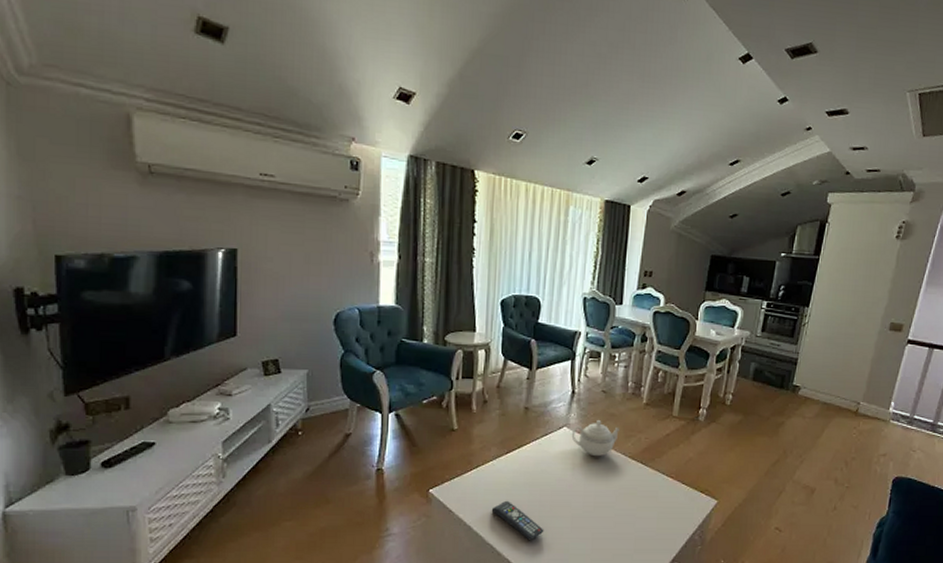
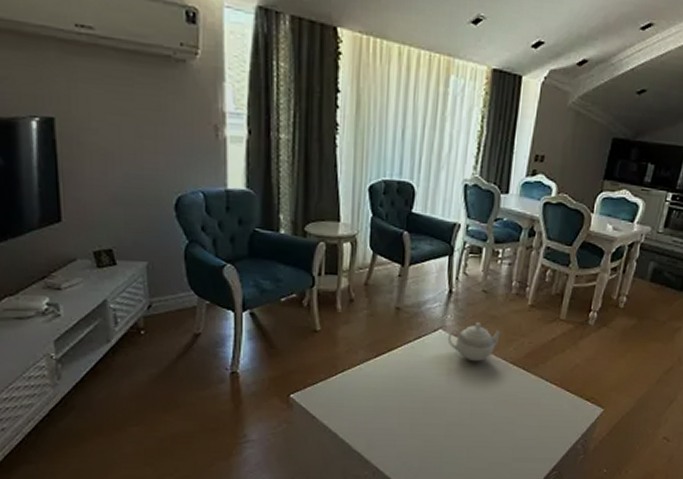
remote control: present [491,500,544,541] -> none [358,406,416,449]

